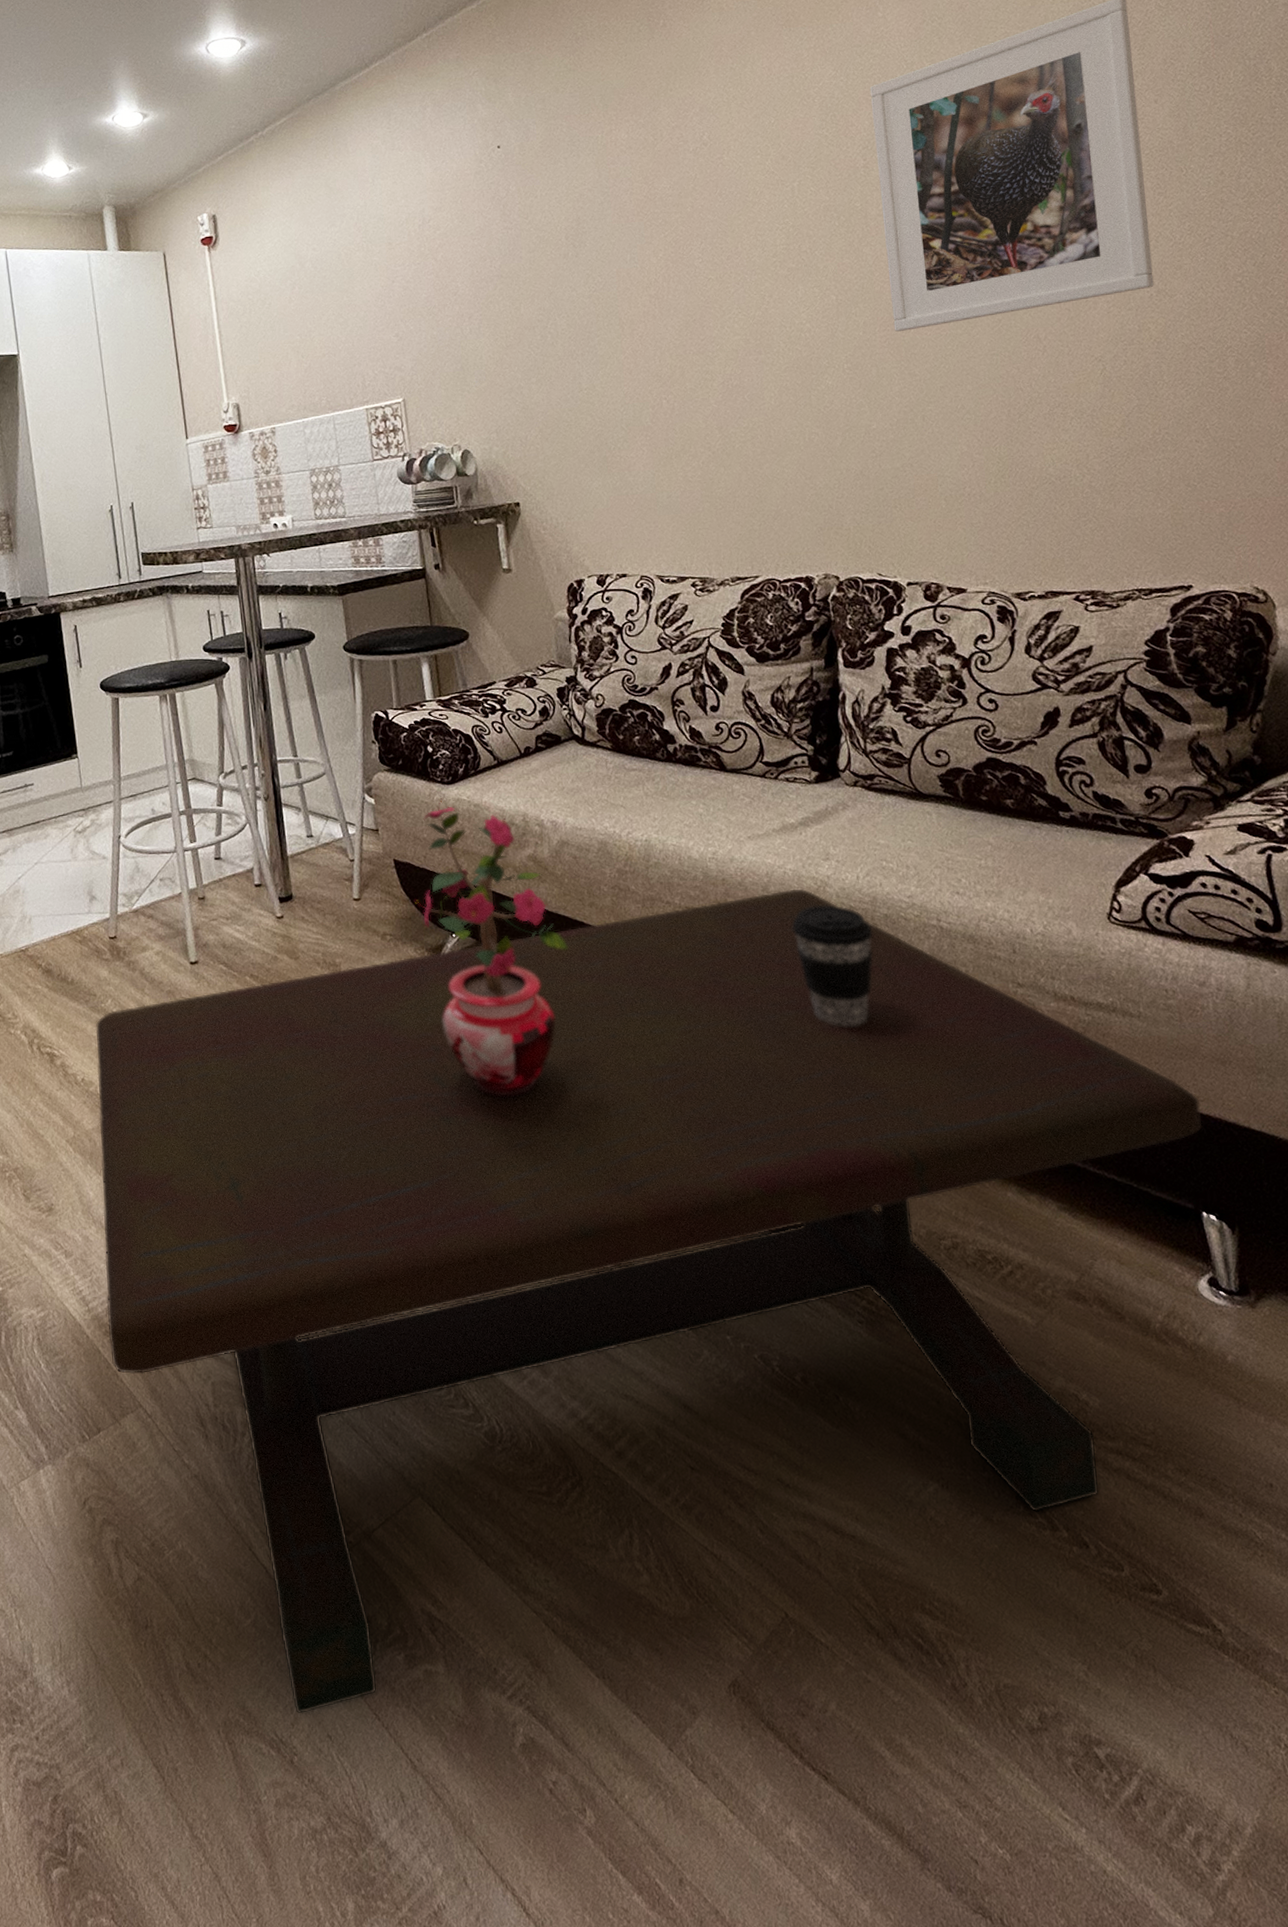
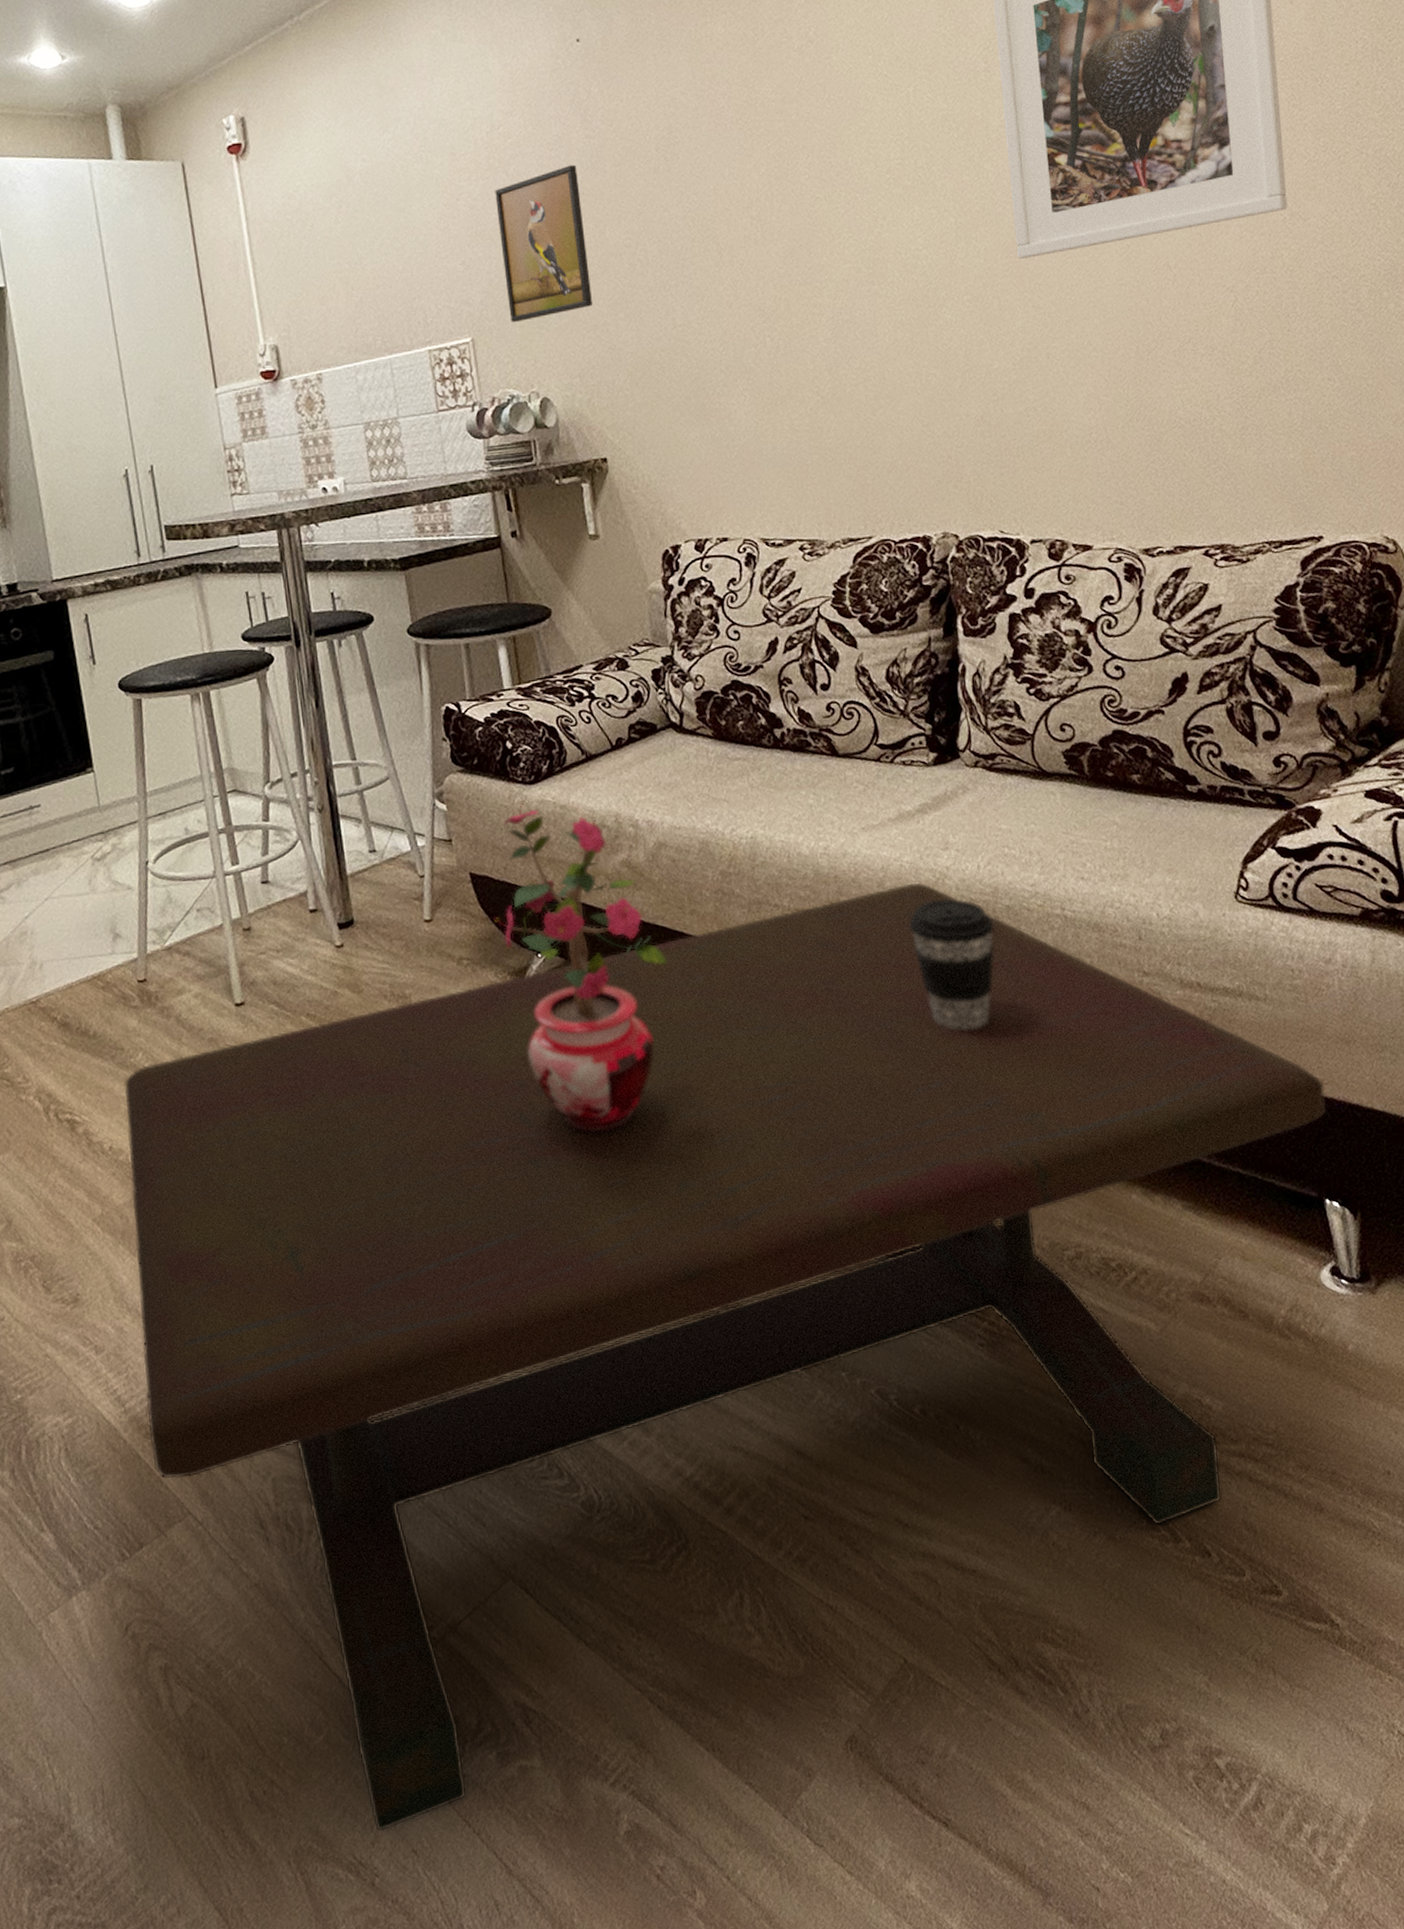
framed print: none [425,252,509,385] -> present [495,164,593,322]

